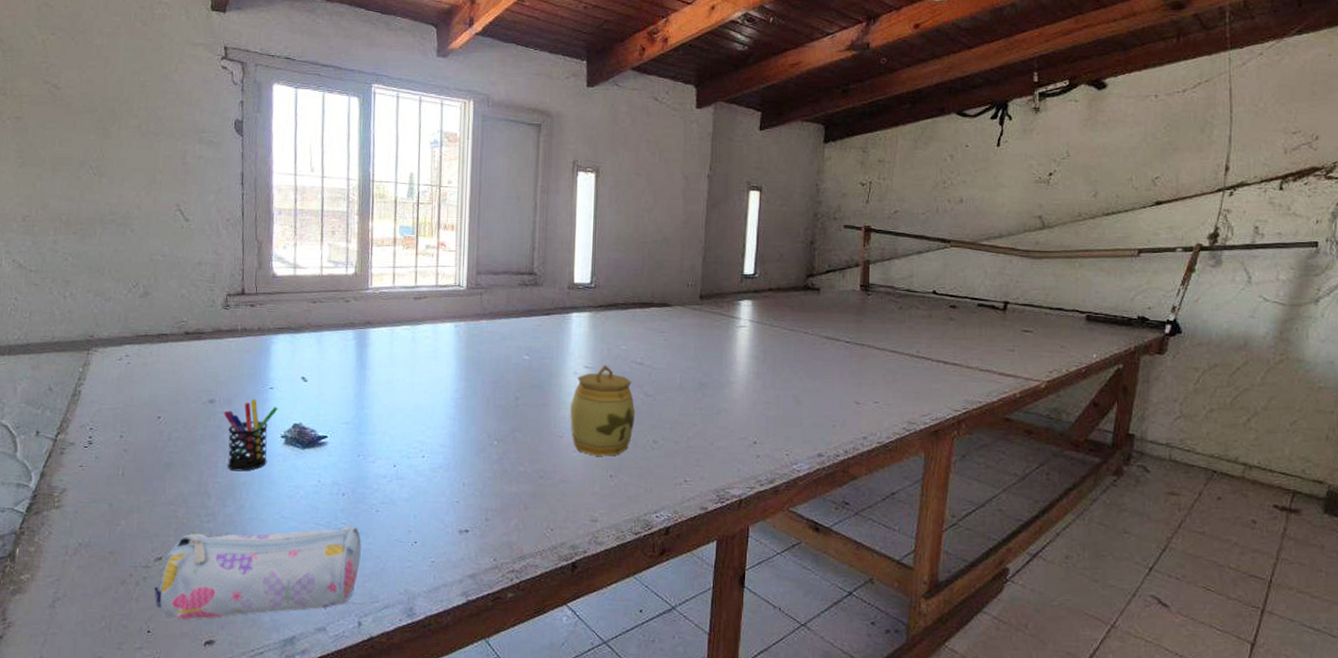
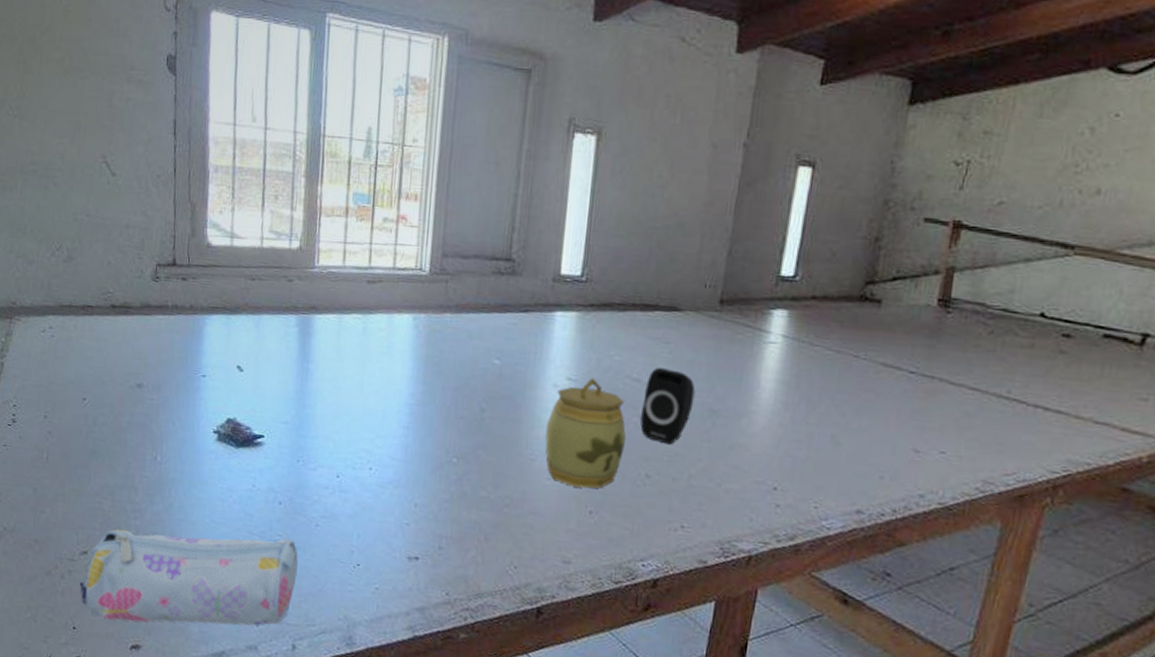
pen holder: present [223,399,278,472] -> none [152,387,211,467]
speaker: none [646,352,687,414] -> present [640,367,696,445]

